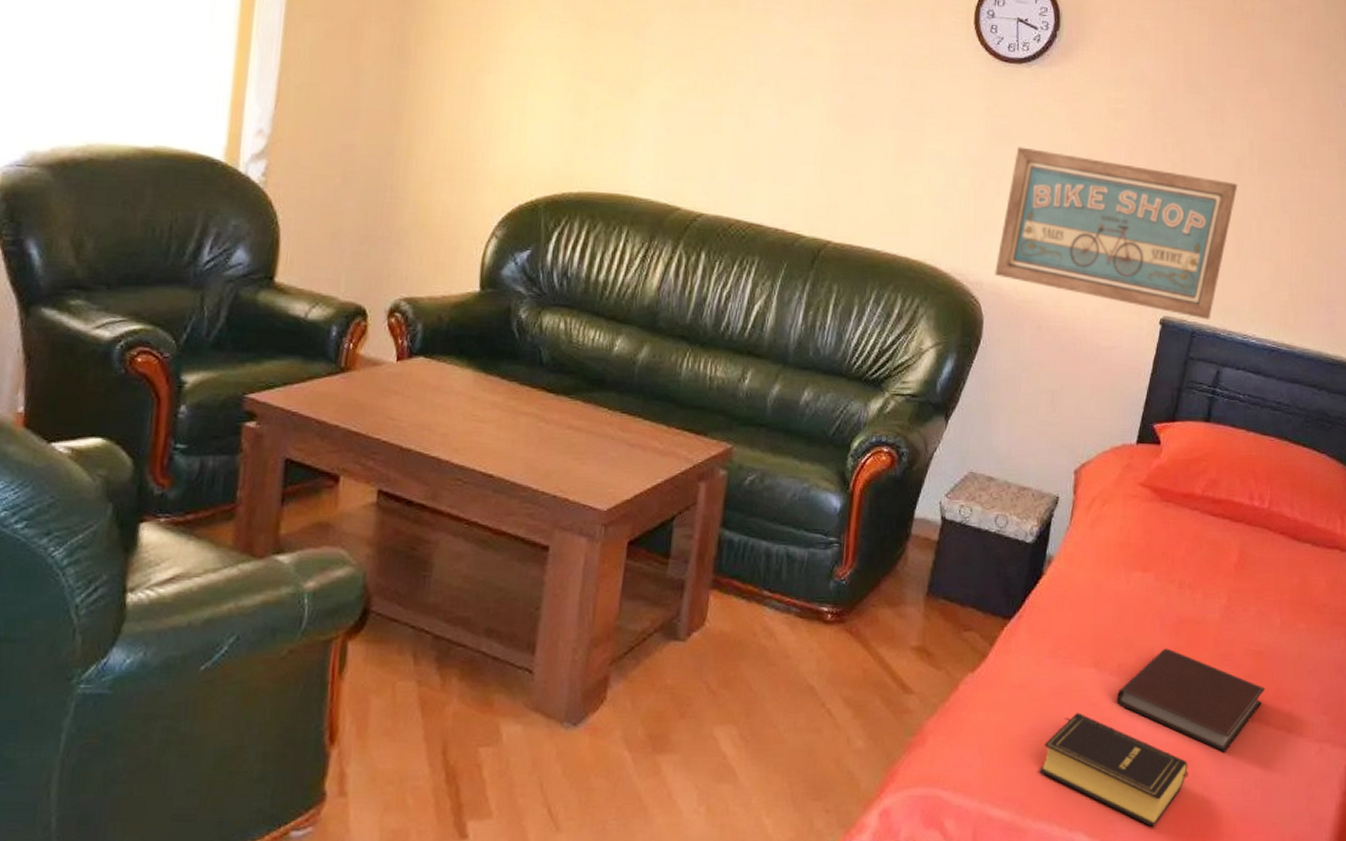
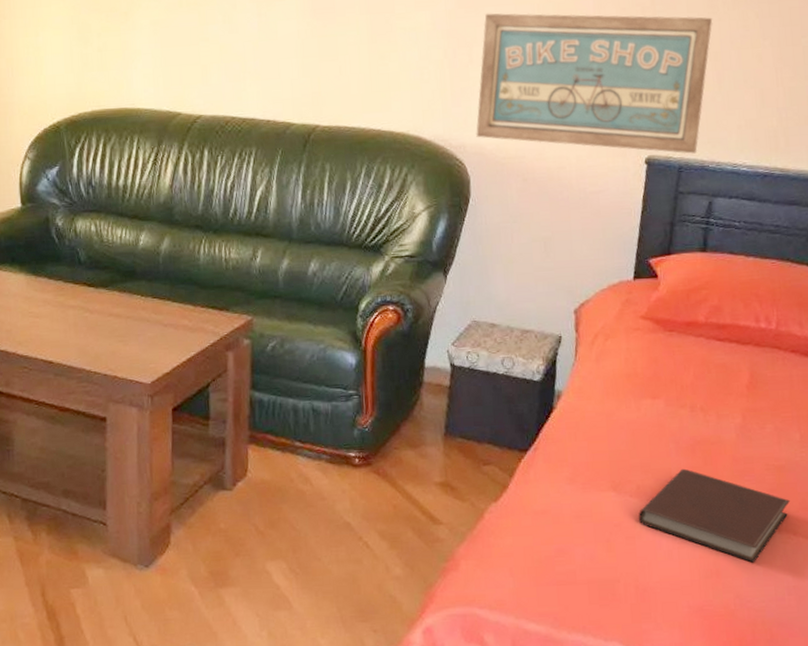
book: present [1039,712,1188,827] -> none [569,532,718,634]

